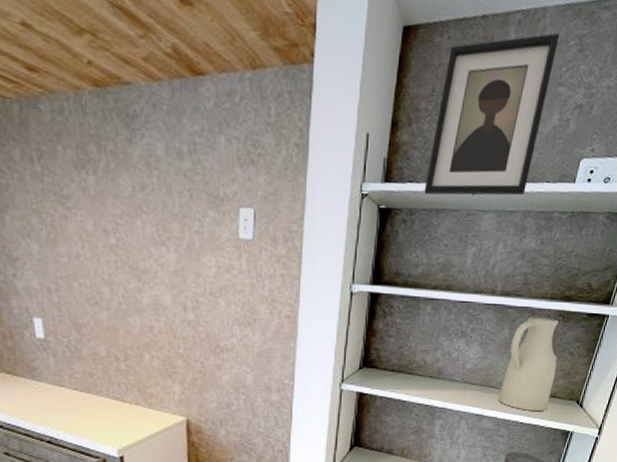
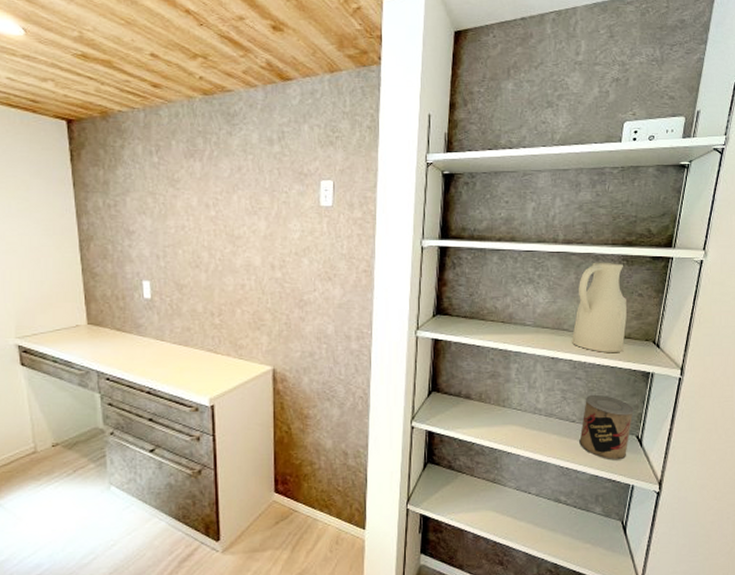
picture frame: present [424,33,560,196] -> none [482,25,591,161]

